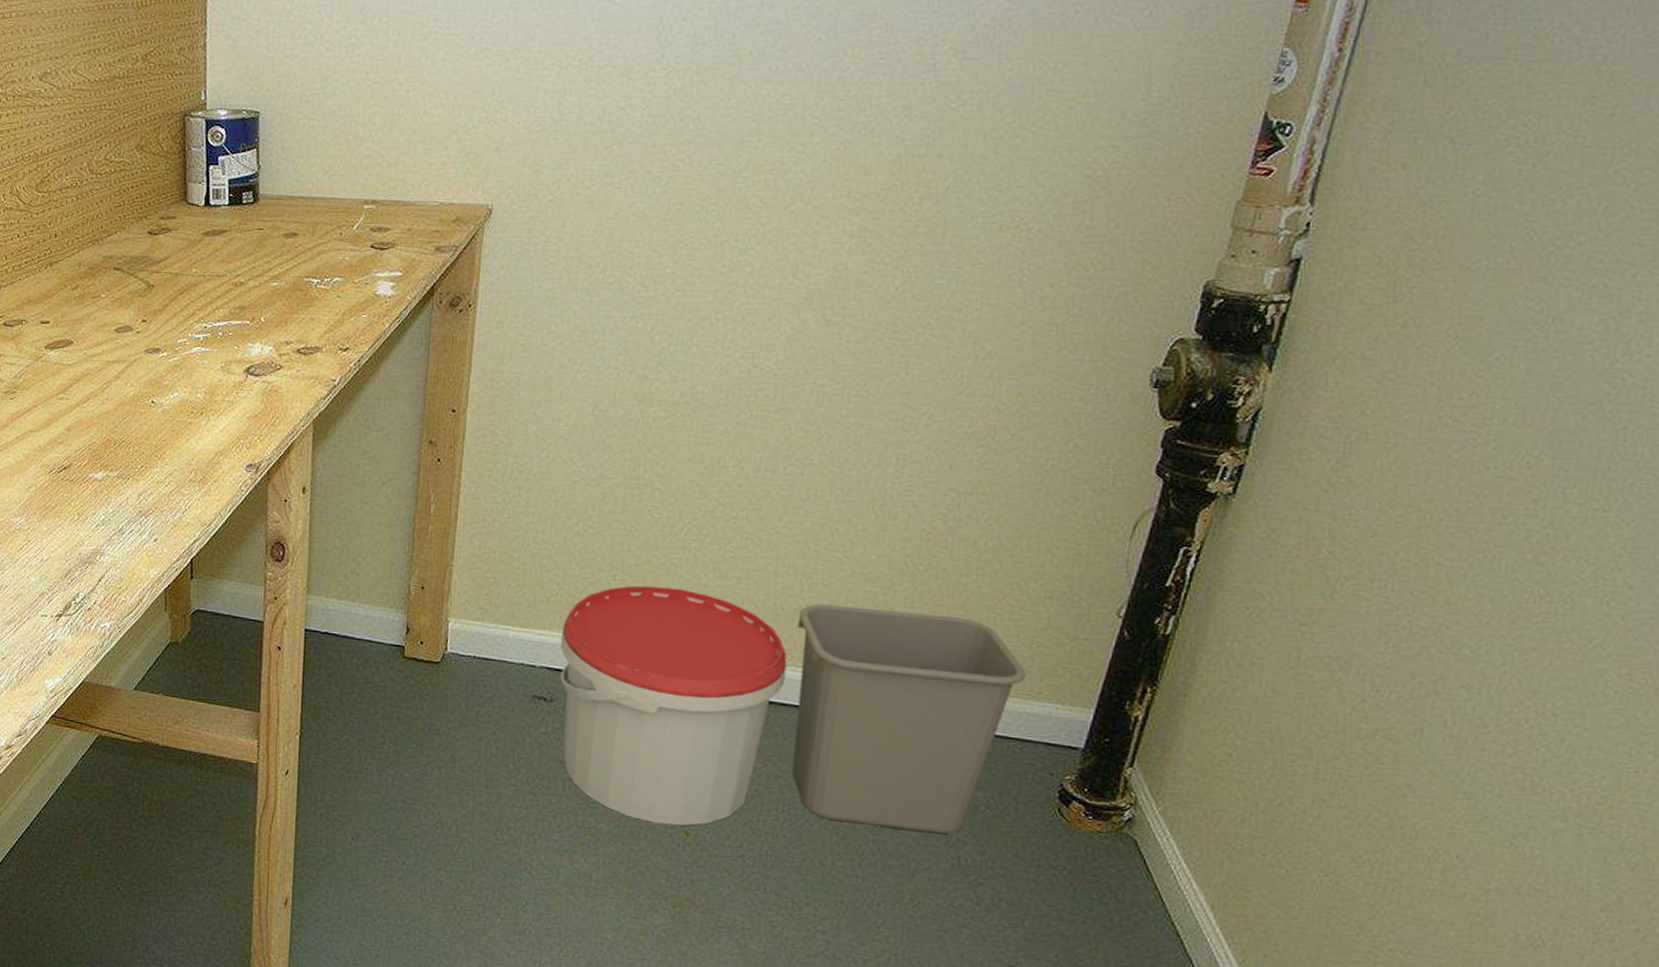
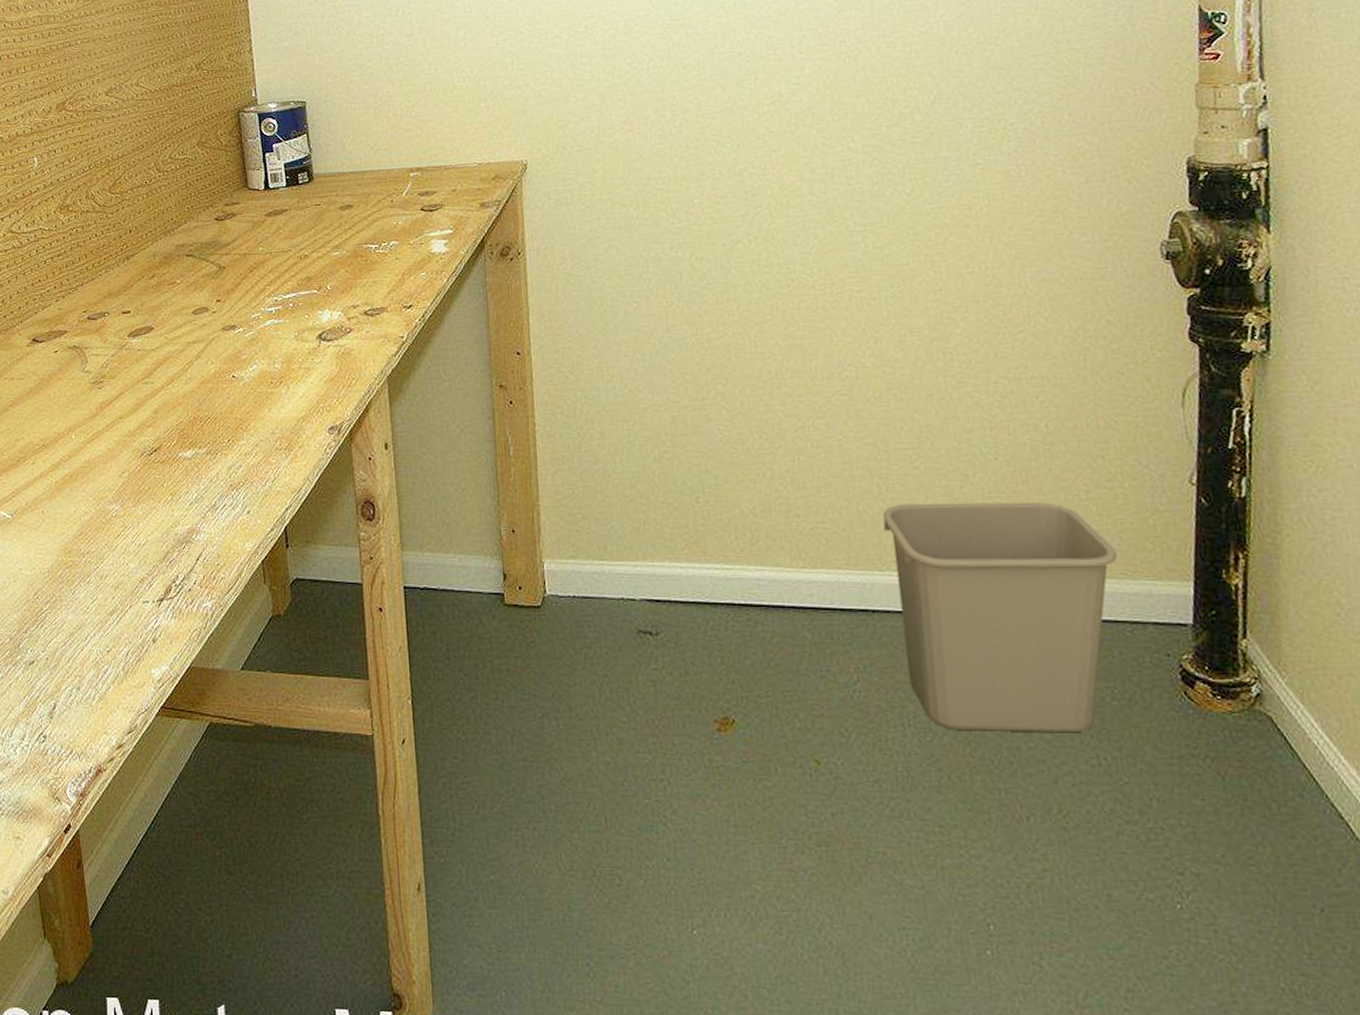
bucket: present [560,585,787,826] -> none [655,504,884,755]

